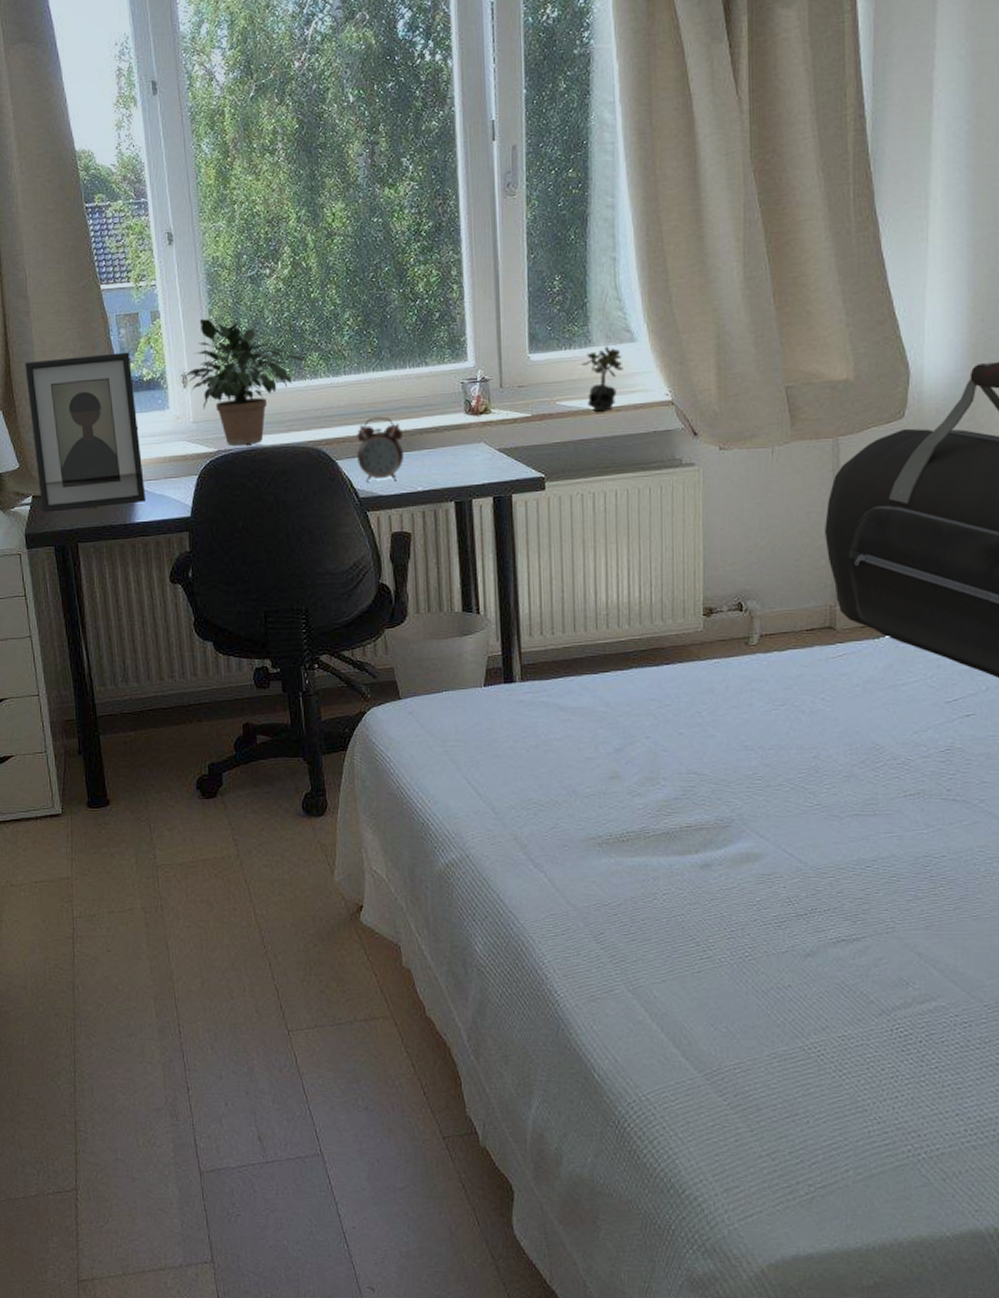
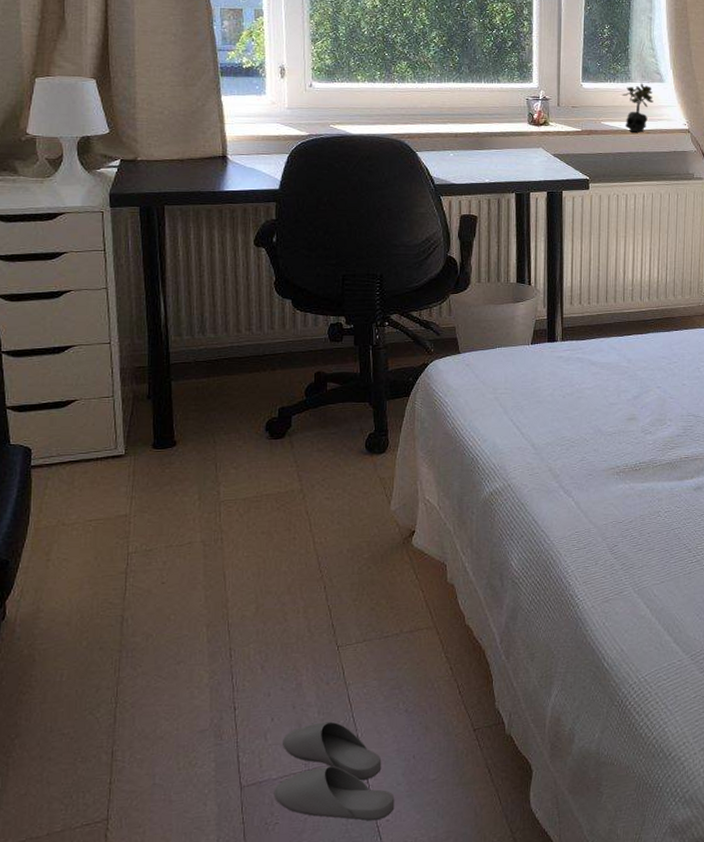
picture frame: present [25,352,147,513] -> none [124,39,237,176]
potted plant: present [182,319,308,446] -> none [281,22,397,132]
slippers: none [233,1112,360,1225] -> present [274,721,395,821]
alarm clock: present [357,416,404,483] -> none [435,119,476,173]

